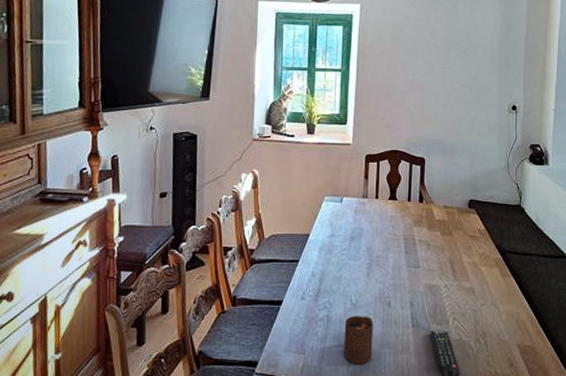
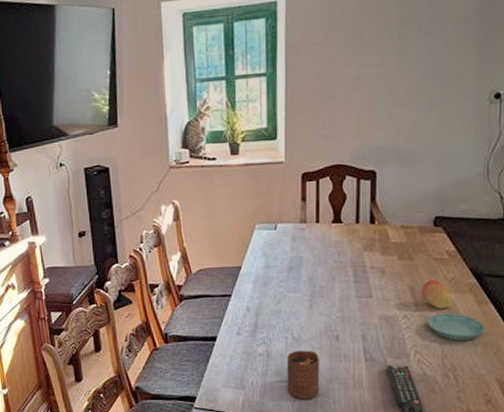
fruit: none [458,254,482,281] -> present [421,280,452,310]
saucer: none [464,284,508,309] -> present [428,313,486,341]

